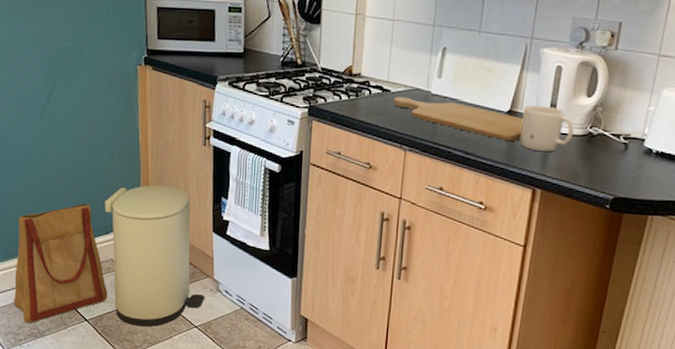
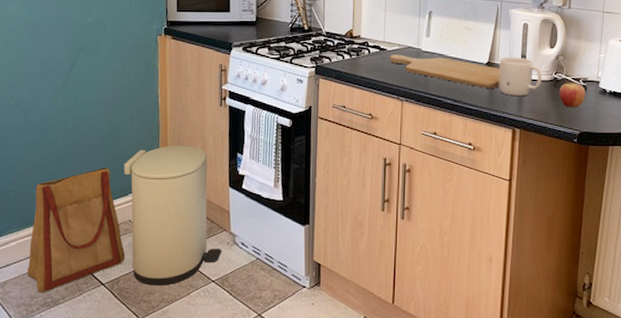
fruit: none [592,136,626,169] -> present [559,80,586,108]

